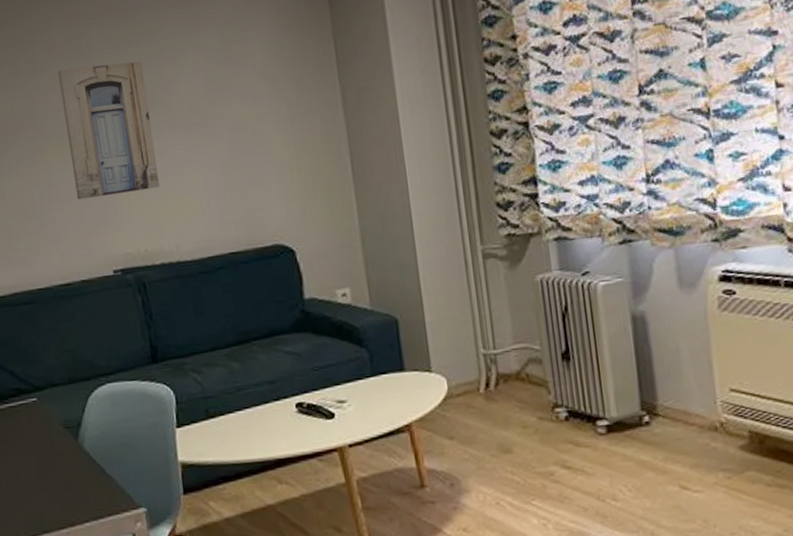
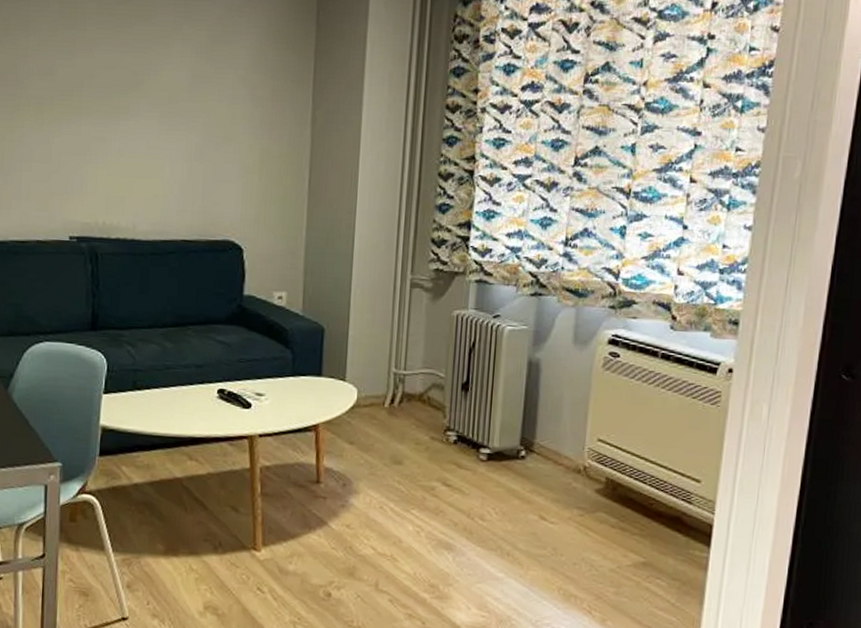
wall art: present [58,61,160,200] -> none [46,34,131,166]

